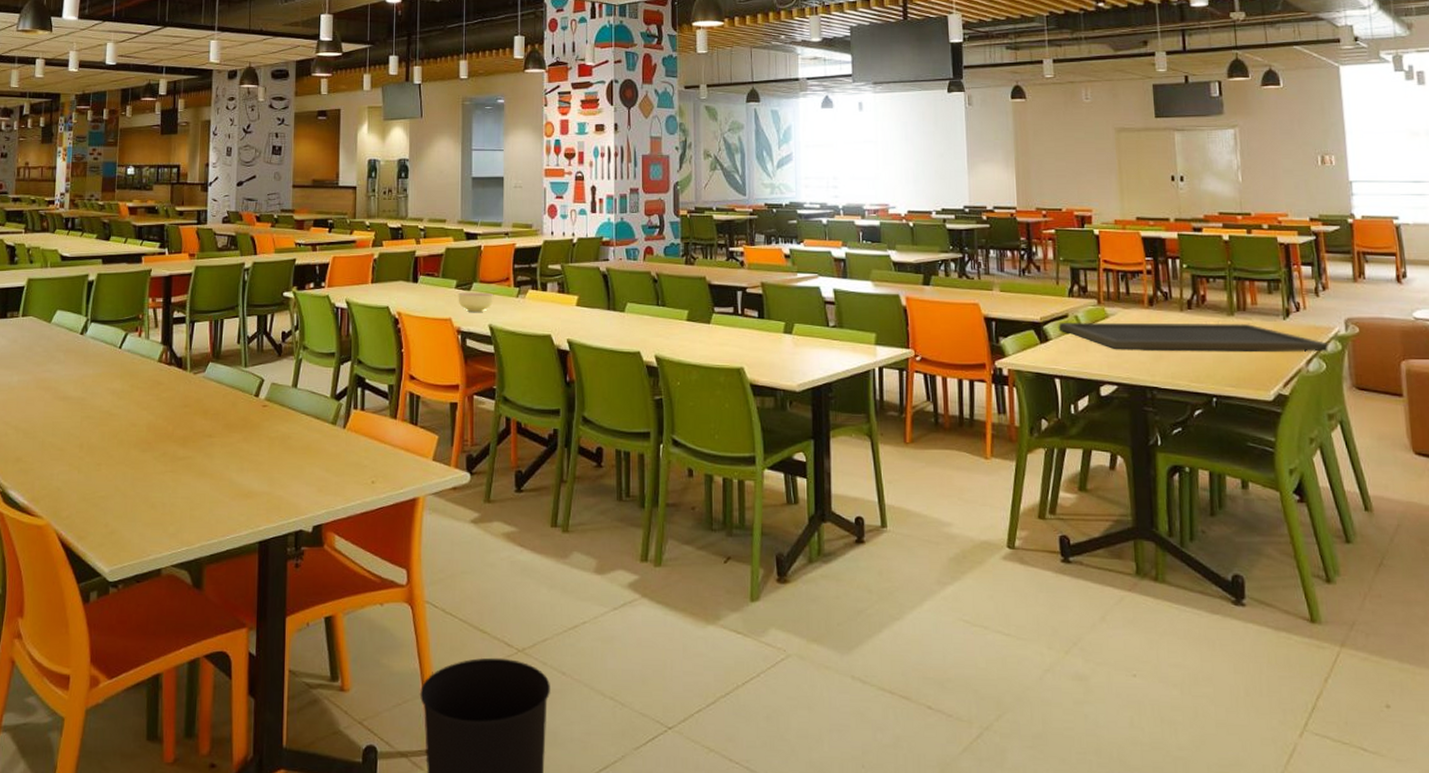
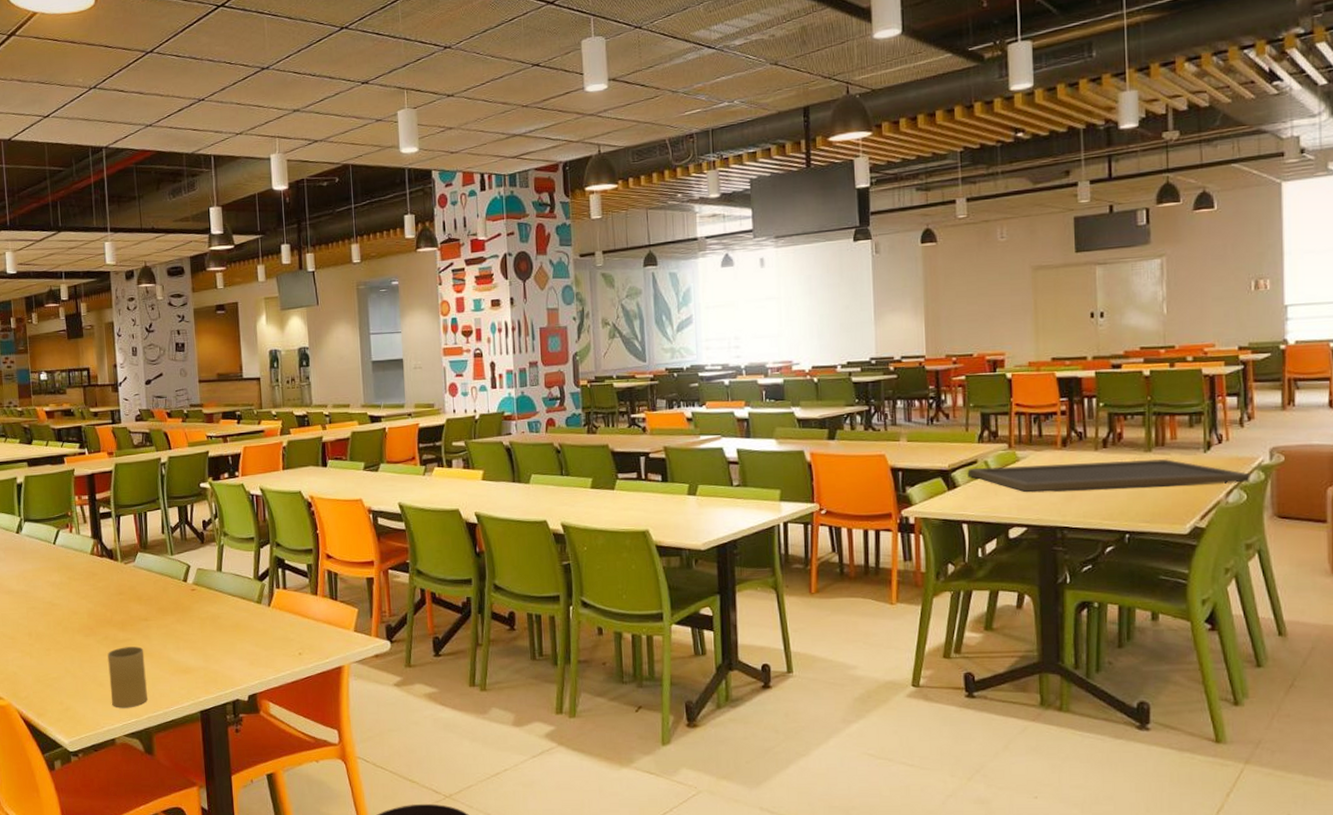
cup: none [162,465,204,535] -> present [107,646,148,708]
bowl: present [458,292,494,312] -> none [366,472,402,492]

